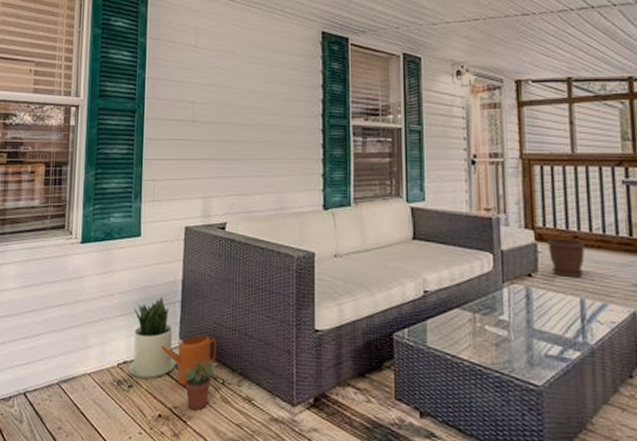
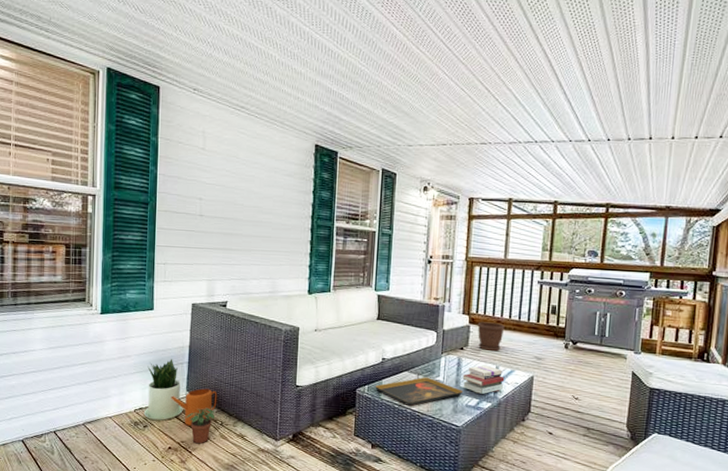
decorative tray: none [417,315,539,358] -> present [375,377,464,407]
books: none [535,297,595,339] -> present [462,365,505,394]

